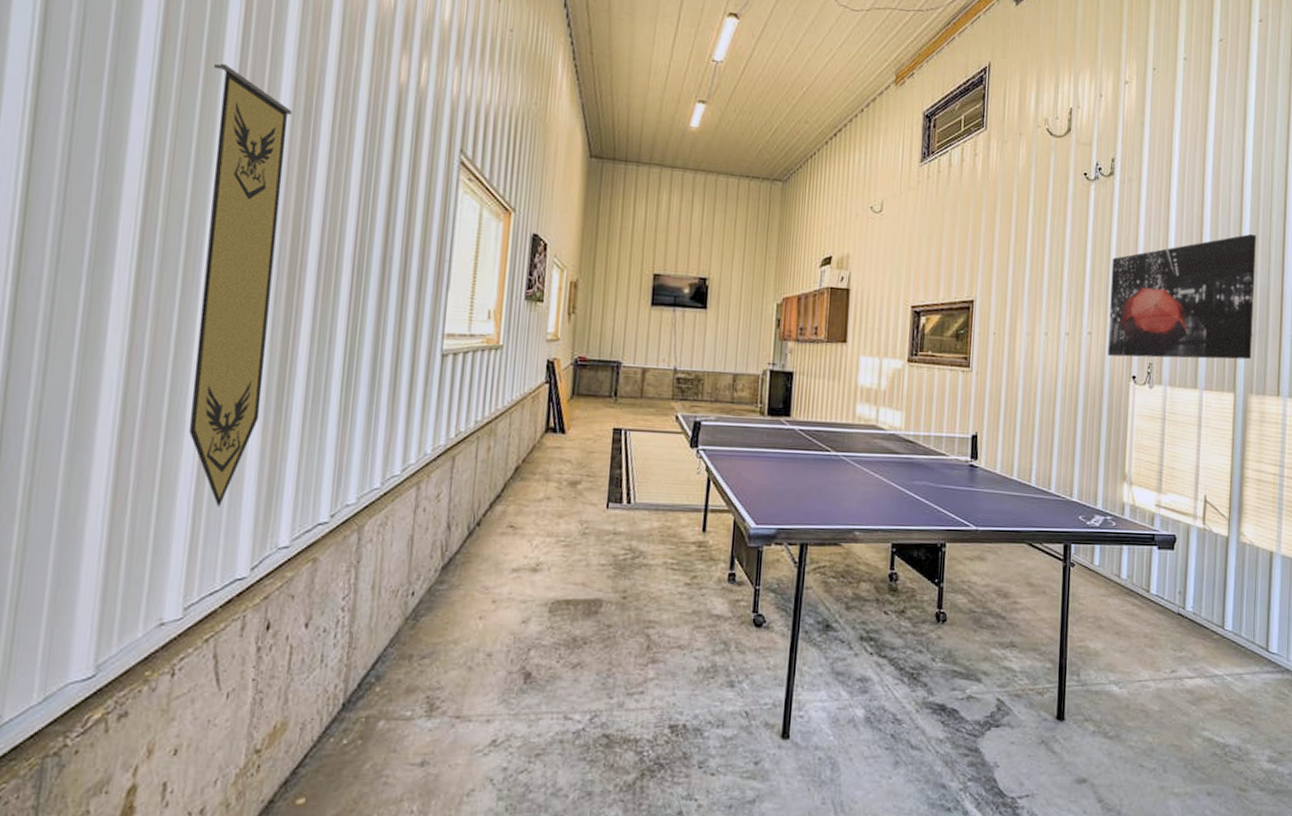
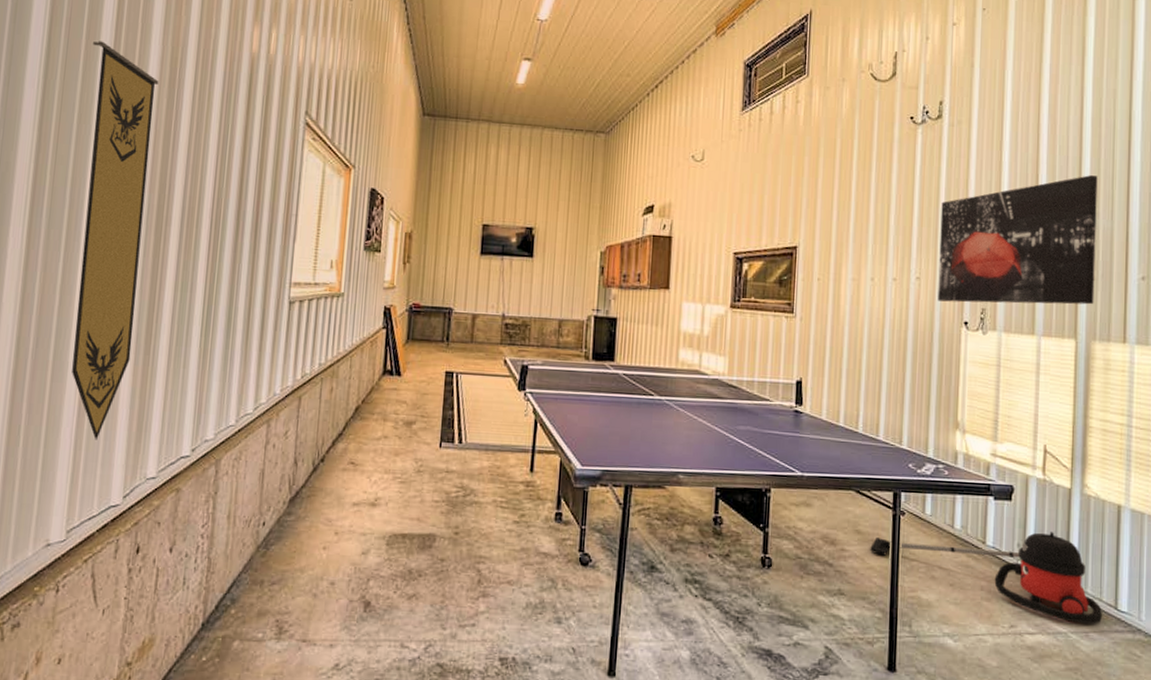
vacuum cleaner: none [1041,579,1256,666] -> present [870,532,1103,624]

